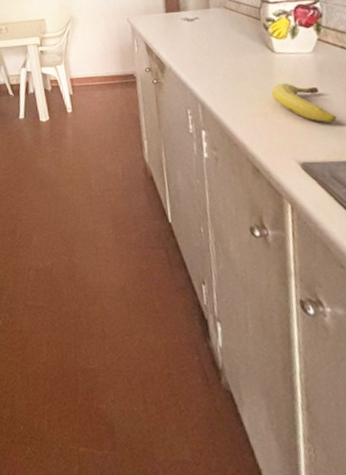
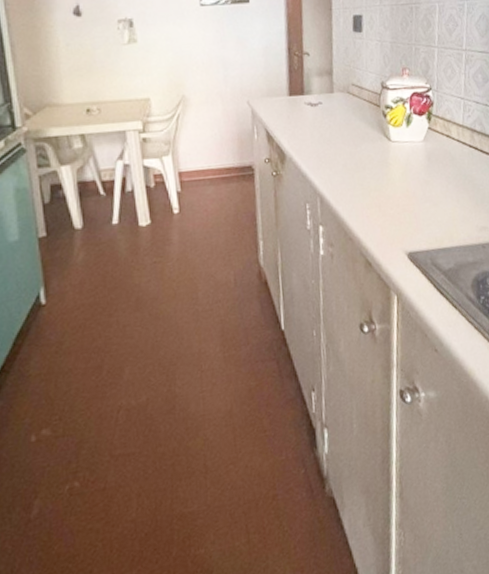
fruit: present [271,83,337,123] -> none [385,172,440,212]

